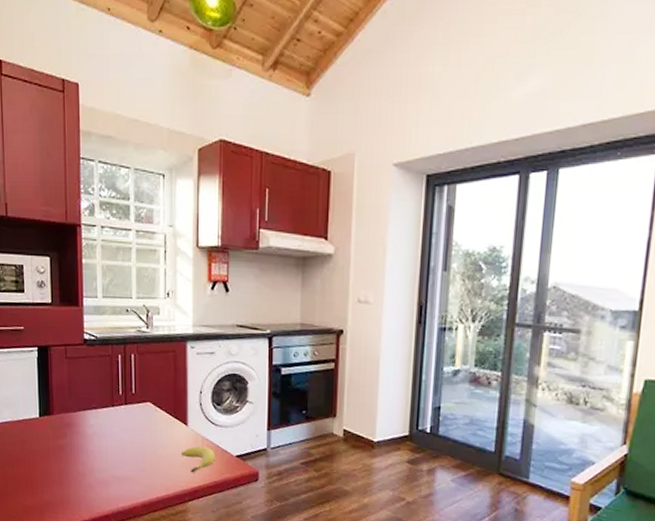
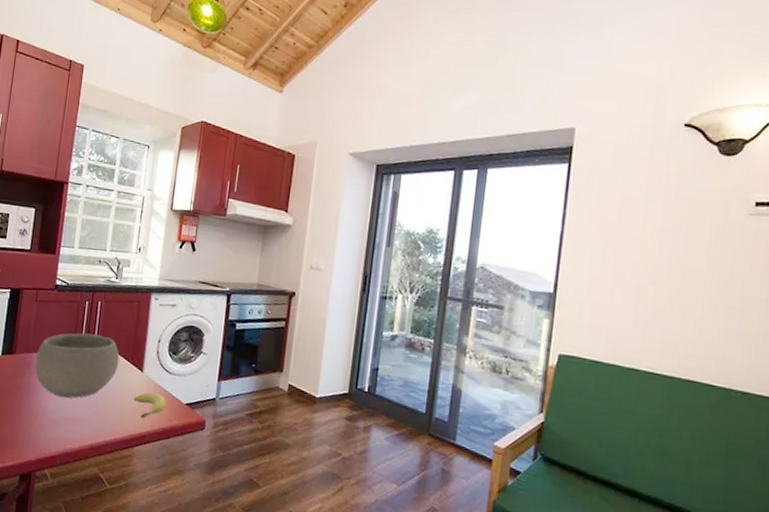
bowl: none [74,388,161,457] -> present [34,333,120,399]

